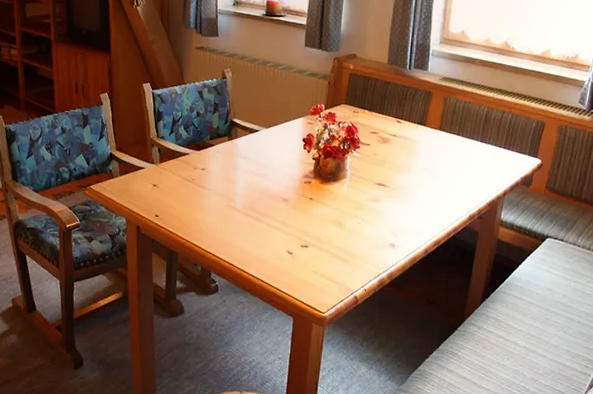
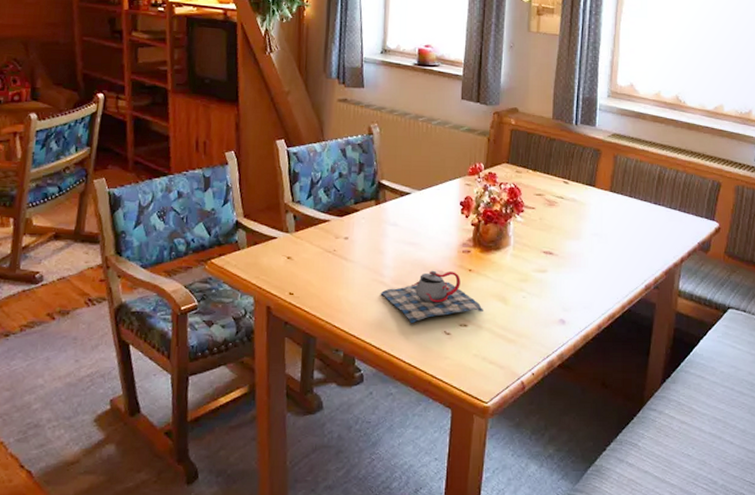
teapot: none [232,198,323,244] -> present [380,270,484,324]

